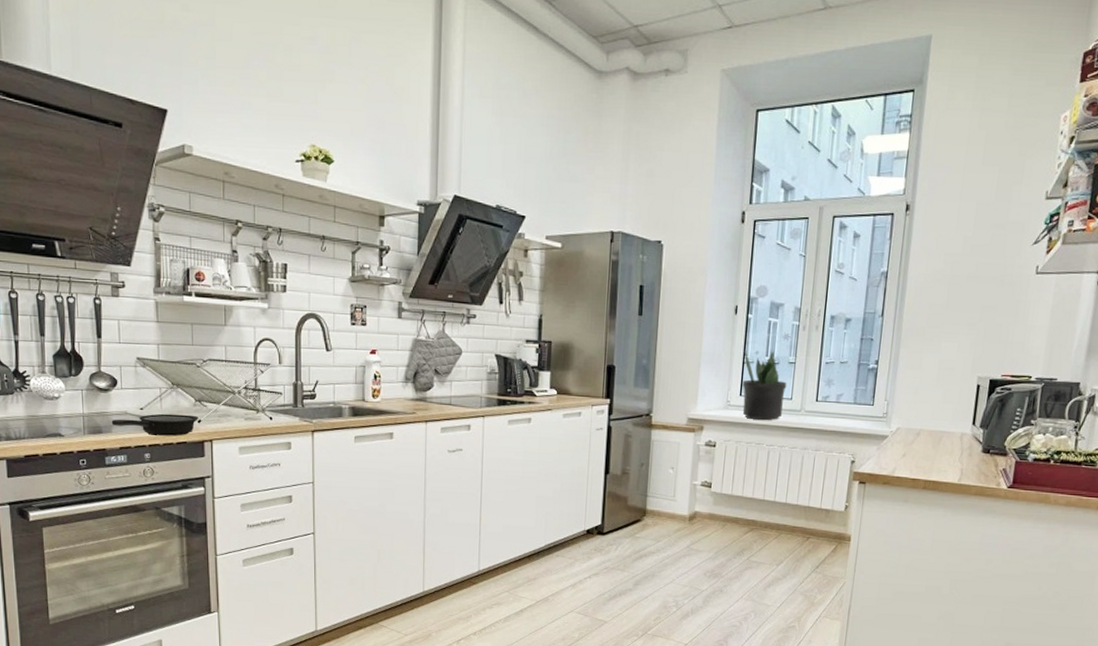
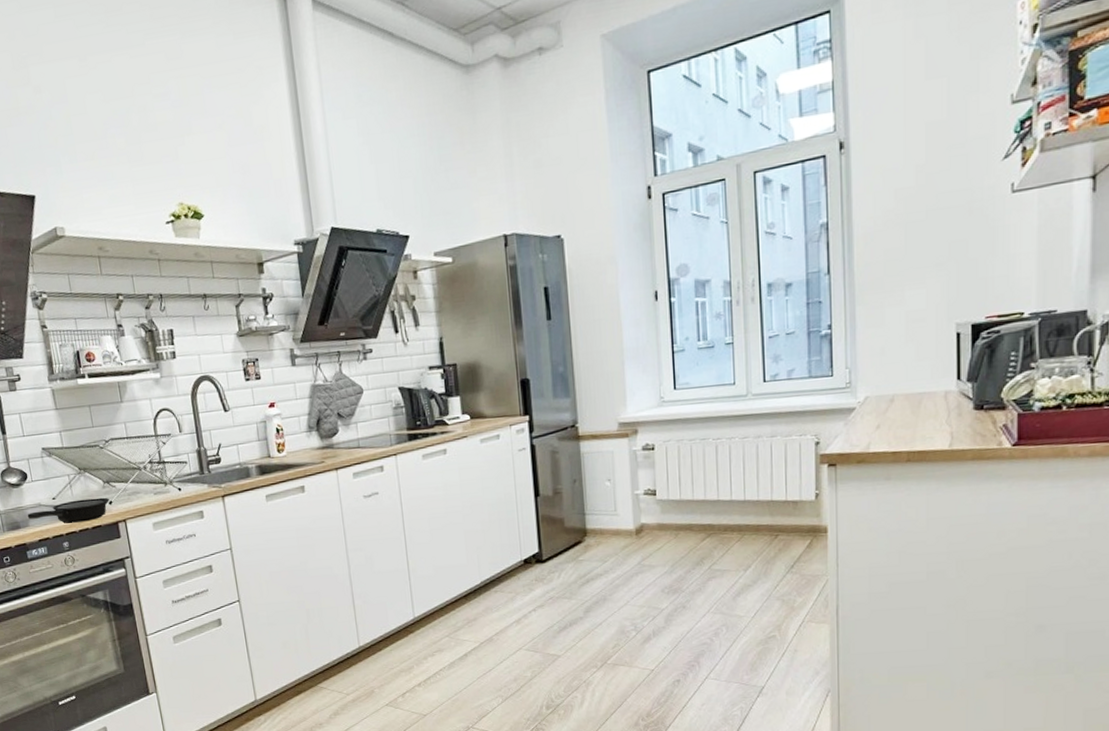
planter: present [742,349,787,420] -> none [672,335,727,413]

